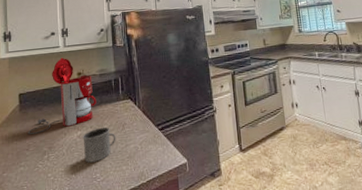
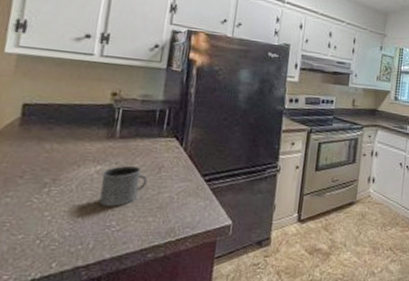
coffee maker: present [27,57,96,135] -> none [25,68,131,160]

